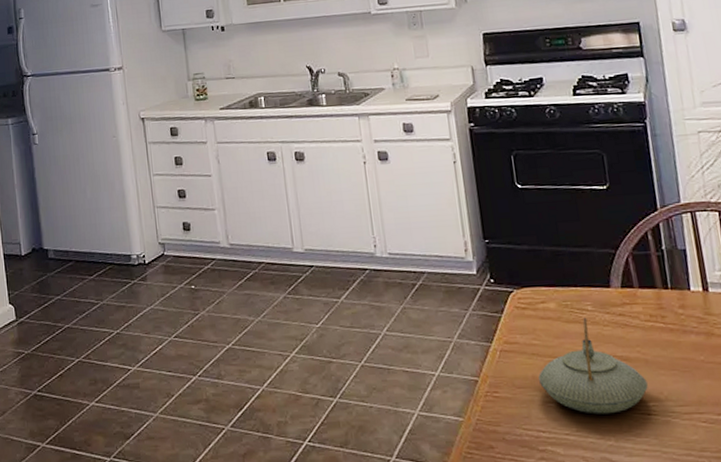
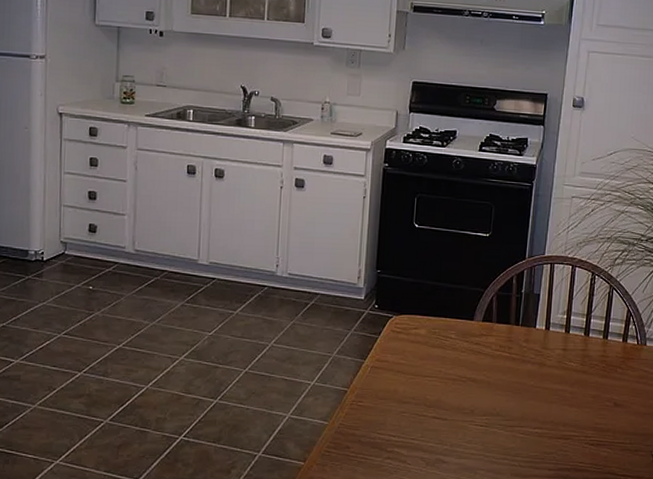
teapot: present [538,317,648,414] -> none [399,344,486,424]

